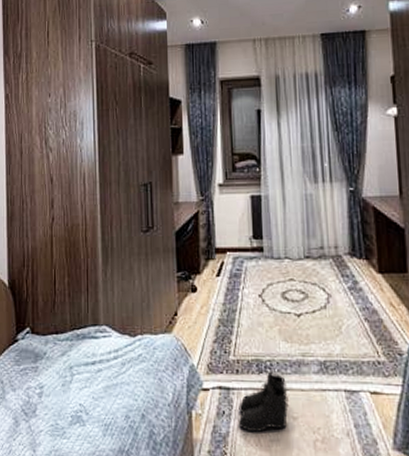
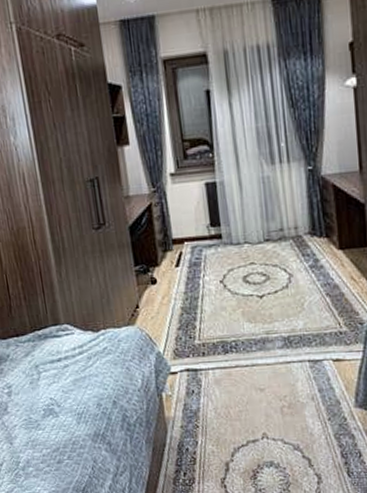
boots: present [238,372,289,433] -> none [207,351,256,407]

